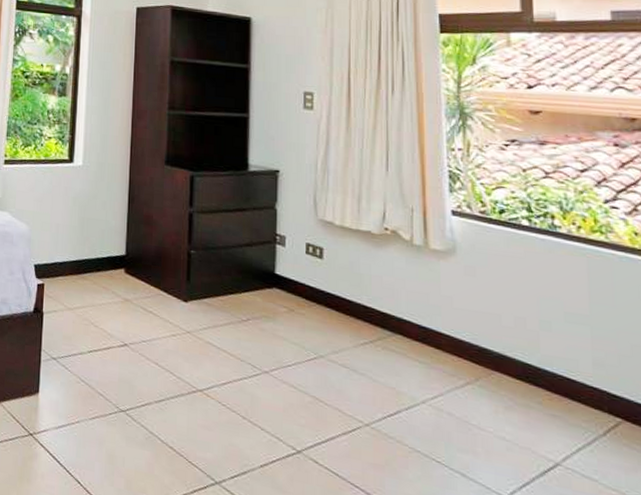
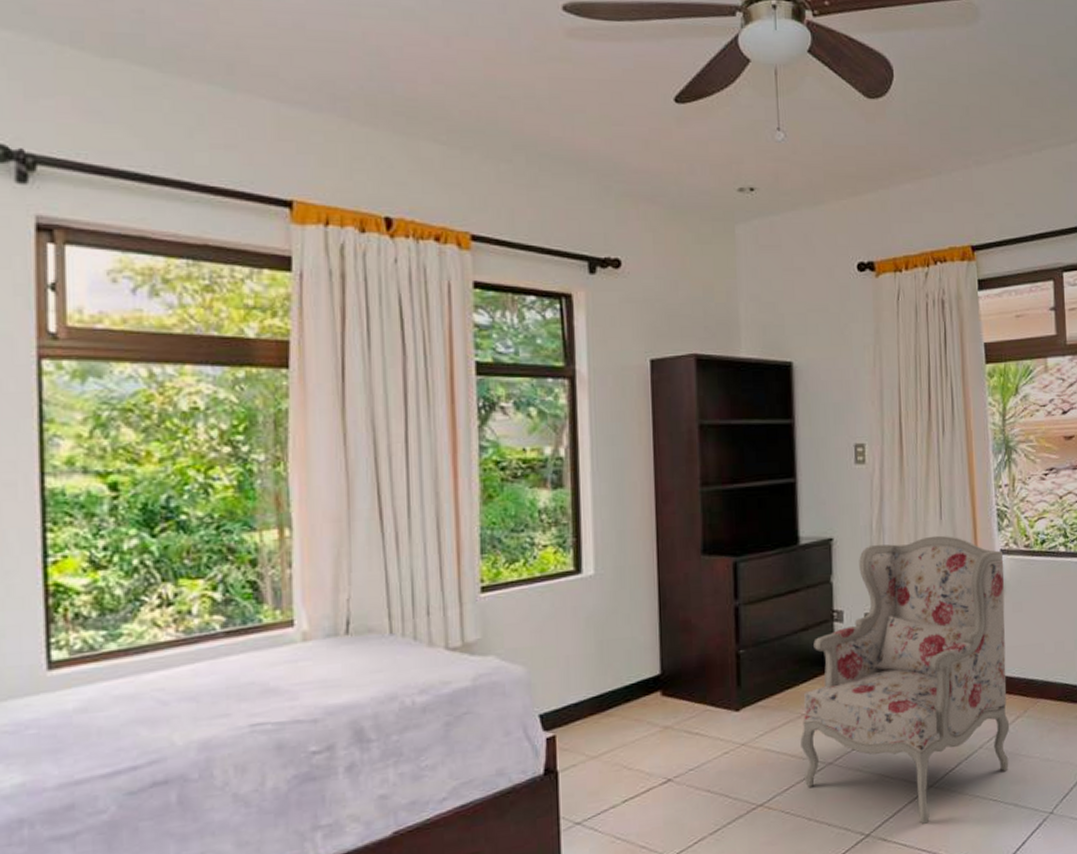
armchair: none [239,182,458,461] -> present [800,535,1010,824]

